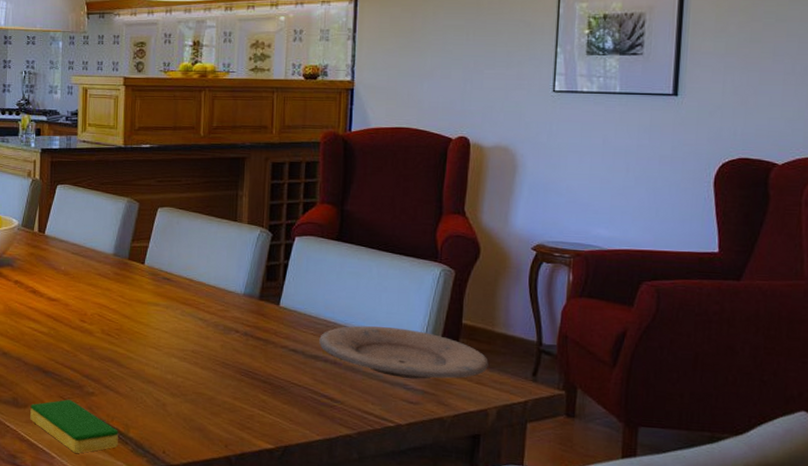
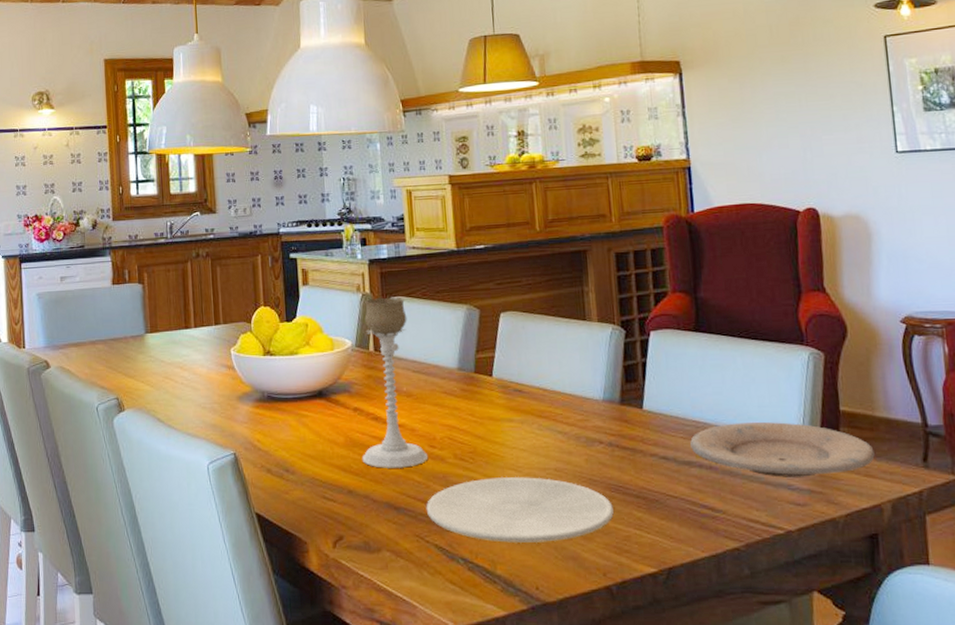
candle holder: none [18,184,78,337] -> present [362,297,429,468]
dish sponge: present [30,399,118,453] -> none [384,537,486,599]
plate: none [71,353,241,414] -> present [426,476,614,544]

